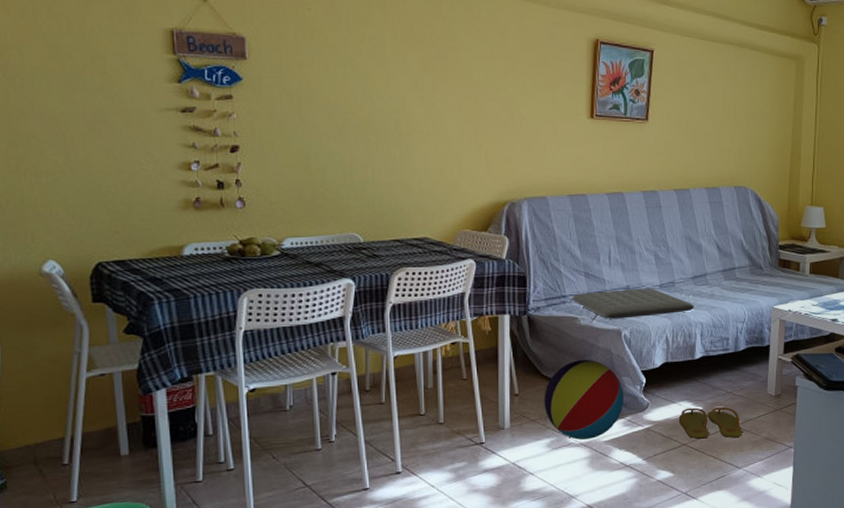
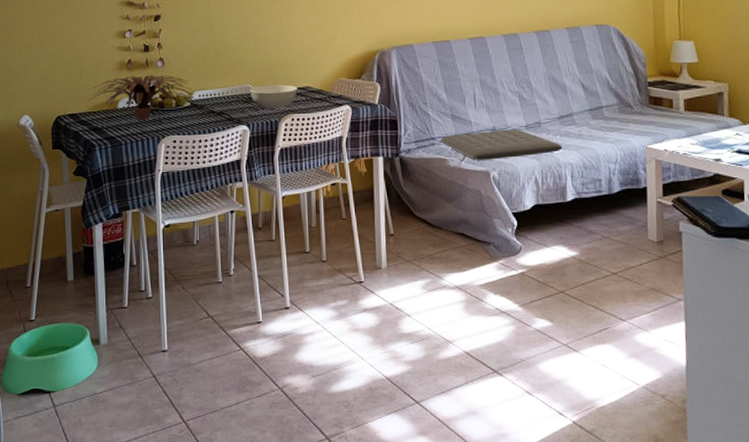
plant: none [140,217,284,270] -> present [87,75,194,120]
bowl: none [355,234,414,261] -> present [249,84,298,109]
beach ball: present [544,359,625,440] -> none [417,200,497,282]
flip-flop: present [678,407,742,439] -> none [553,252,624,286]

